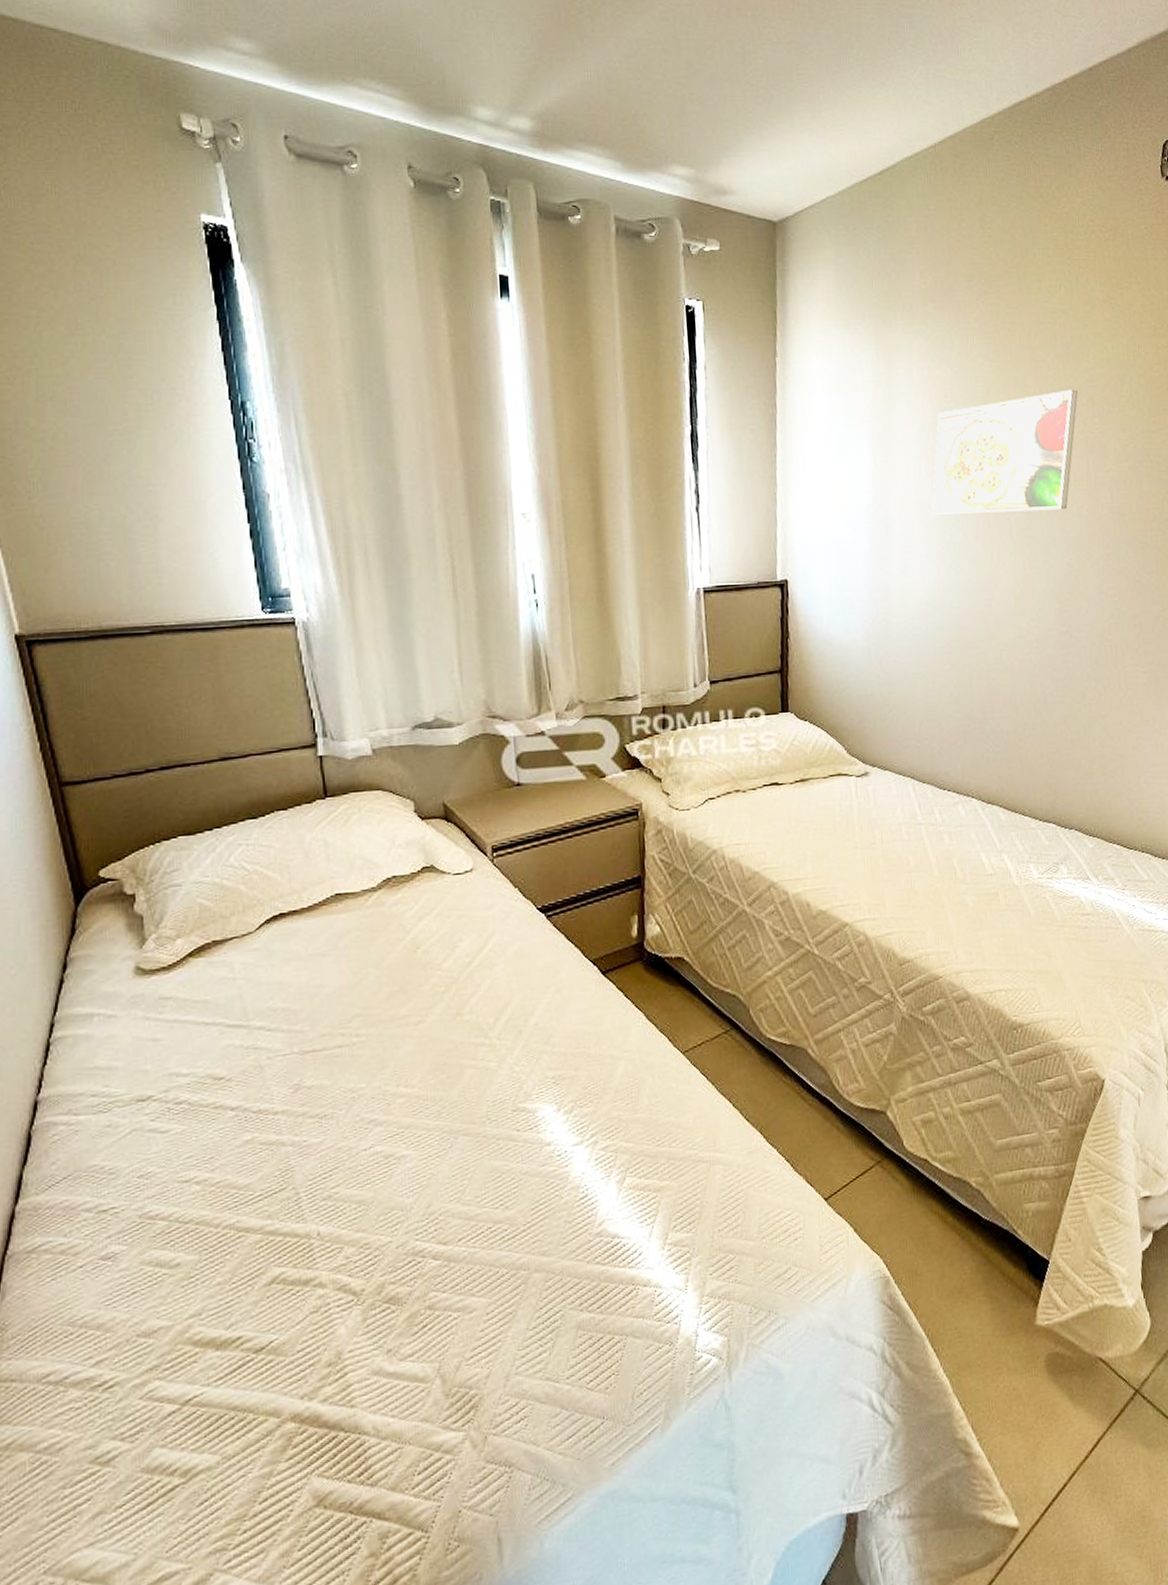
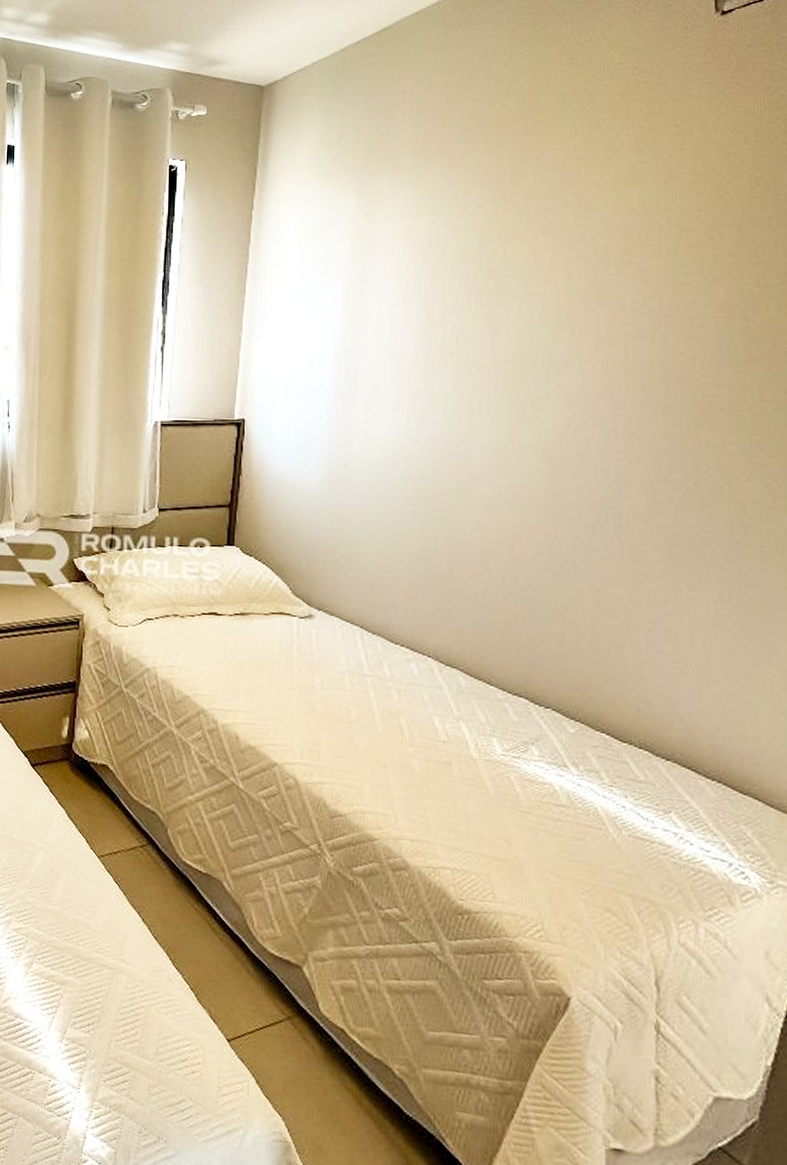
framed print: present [932,389,1078,515] -> none [407,239,590,364]

